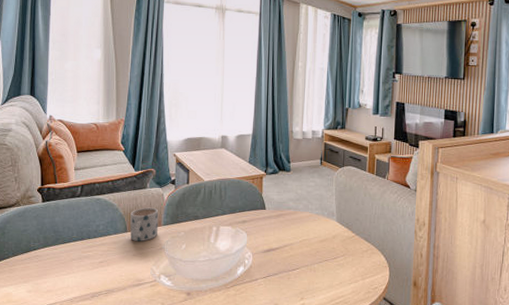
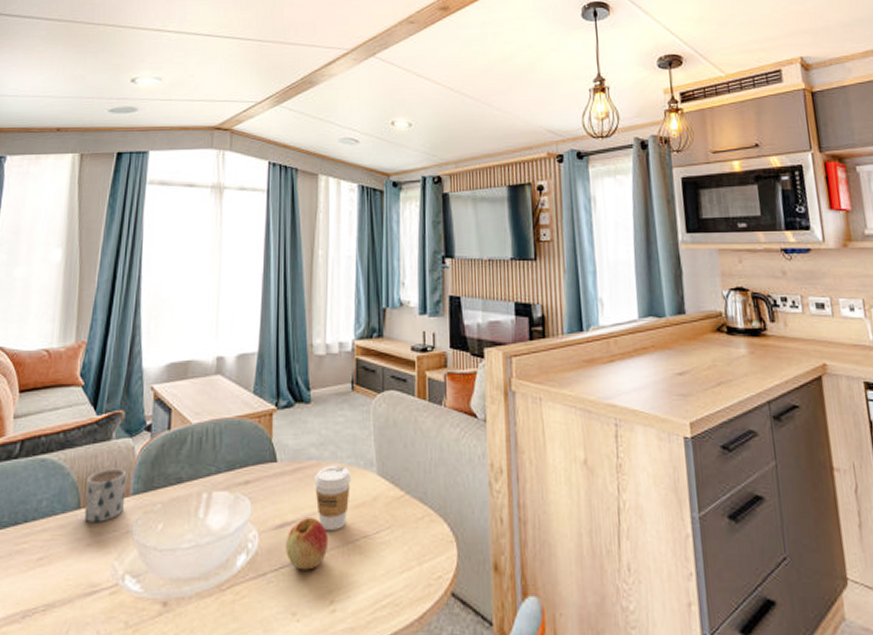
apple: none [271,246,301,279] -> present [286,516,329,570]
coffee cup: none [292,214,318,256] -> present [315,465,351,532]

